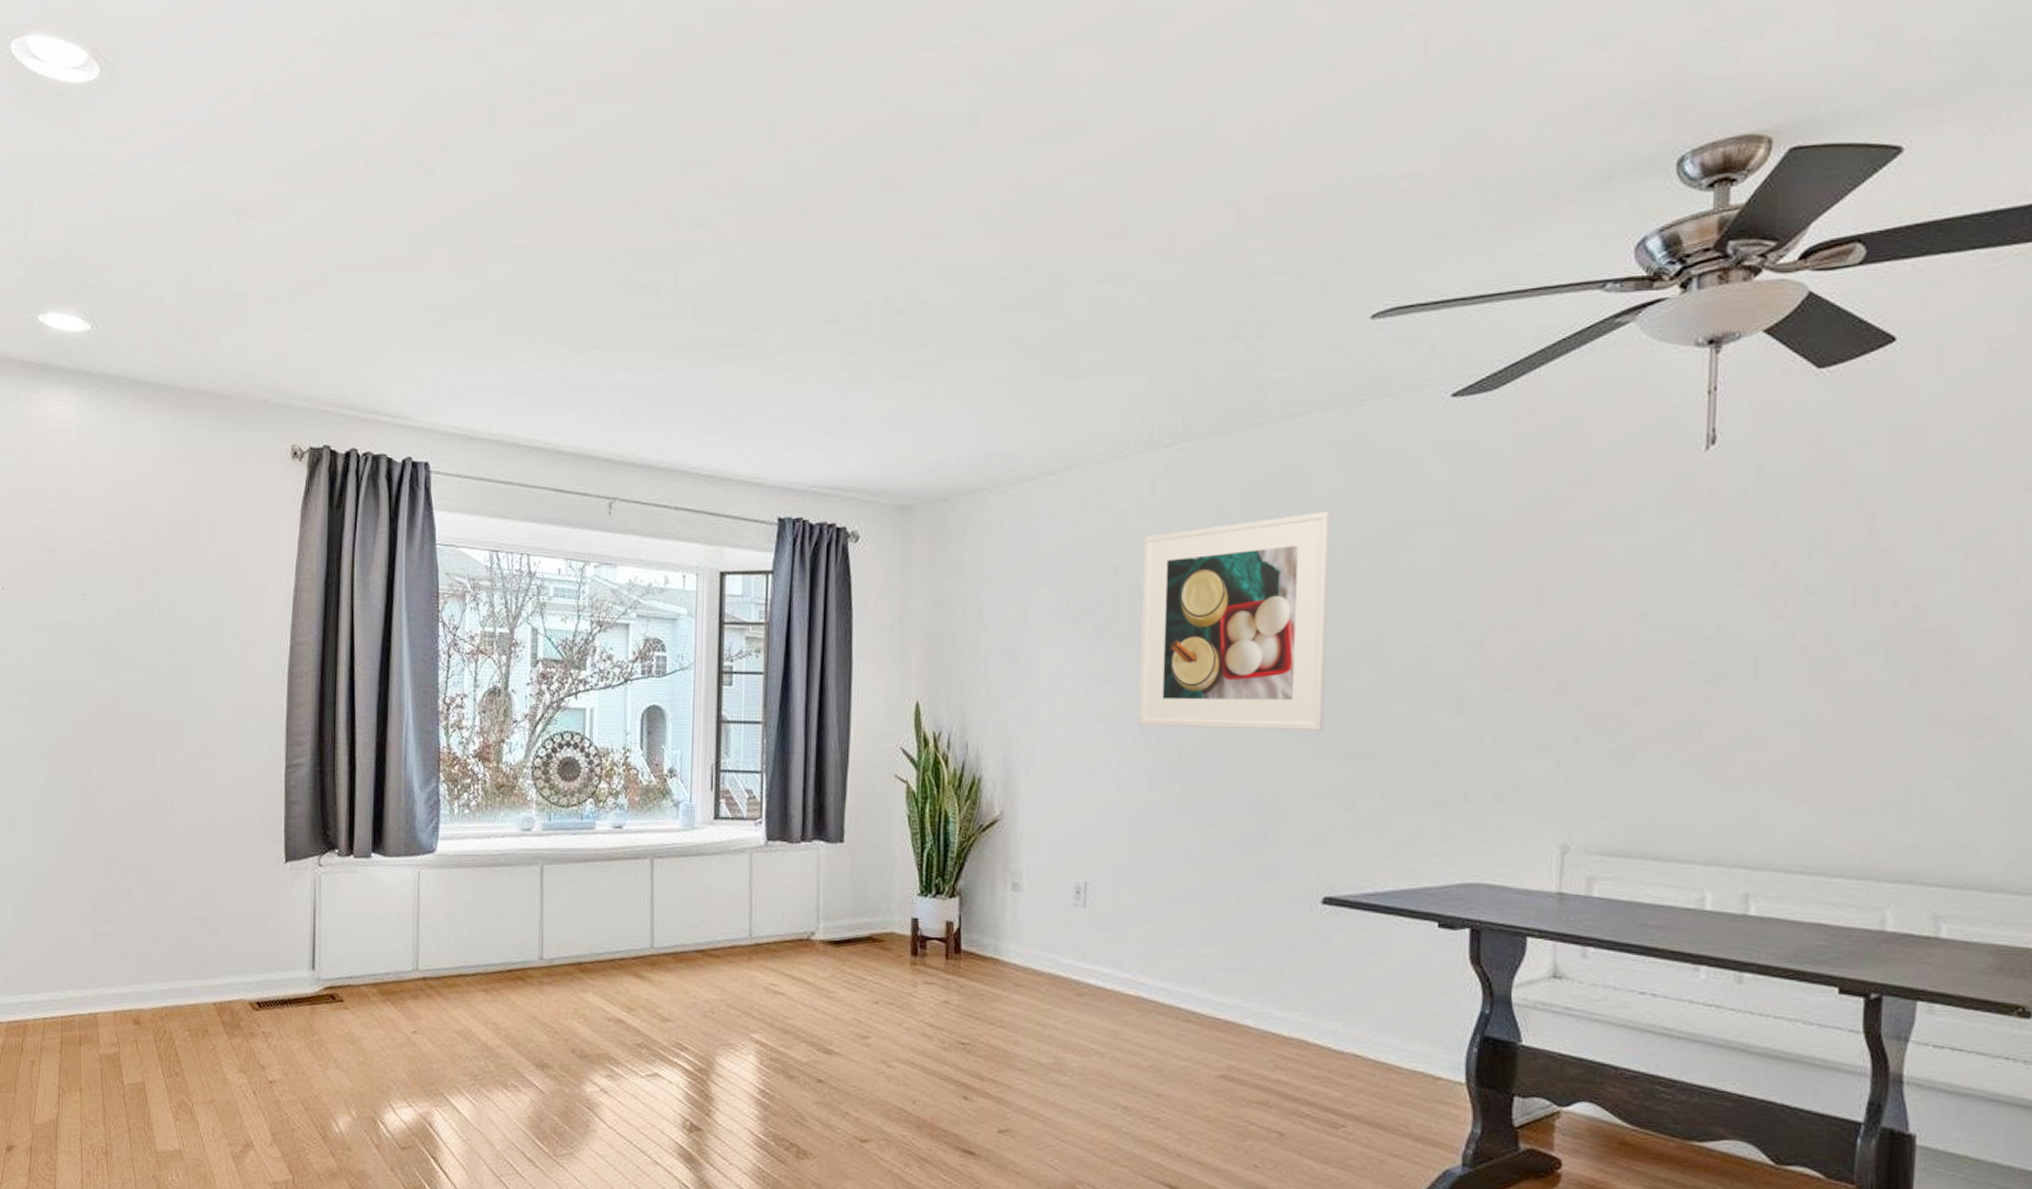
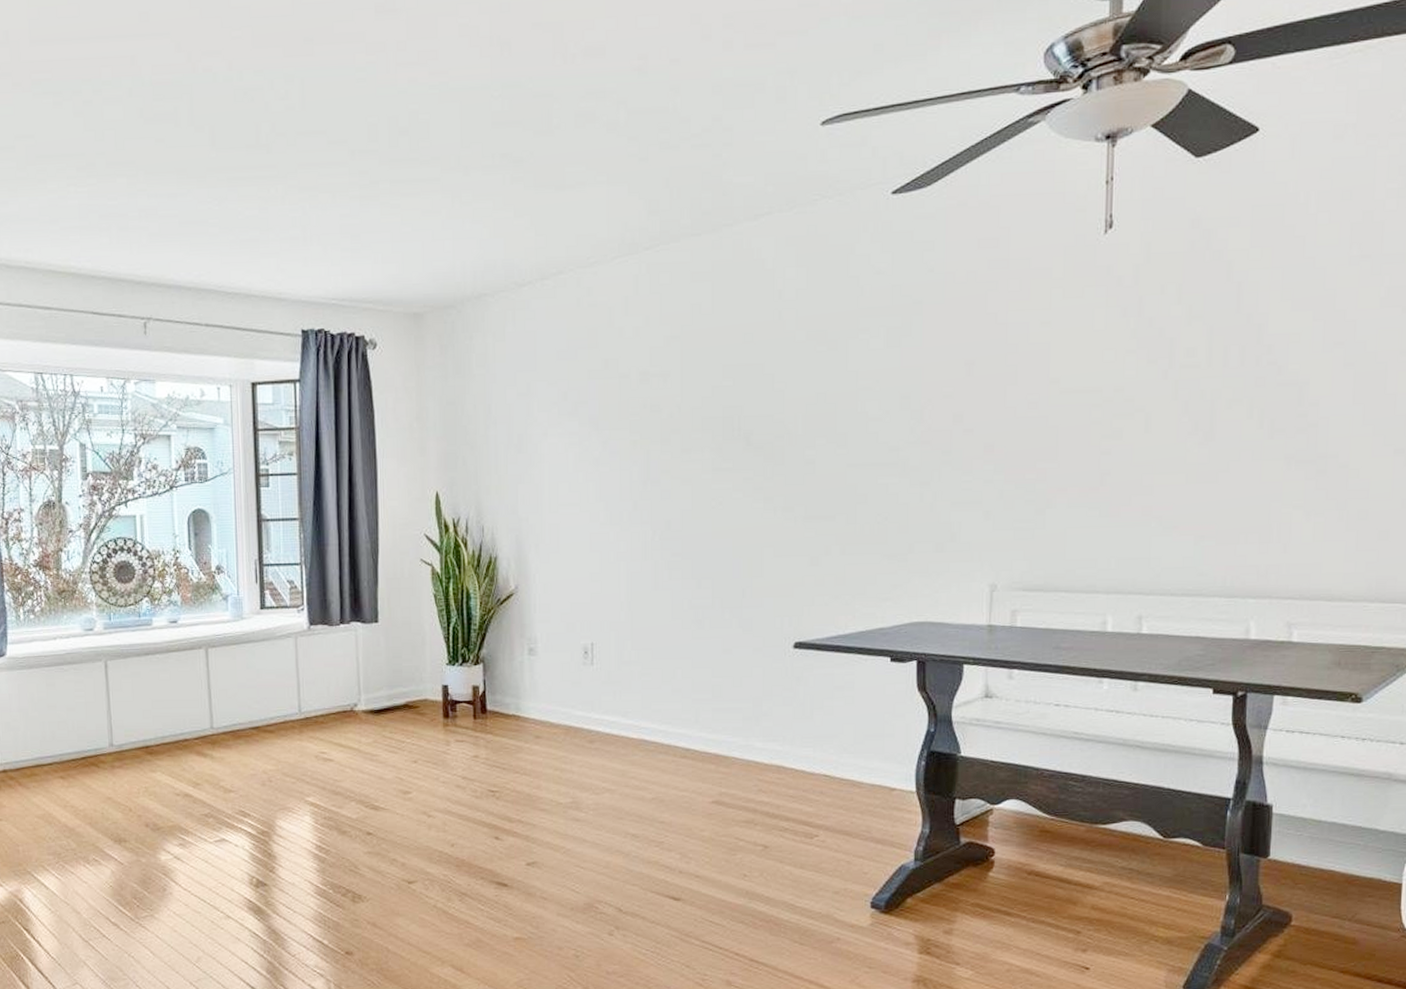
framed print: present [1139,511,1331,731] -> none [630,302,792,502]

